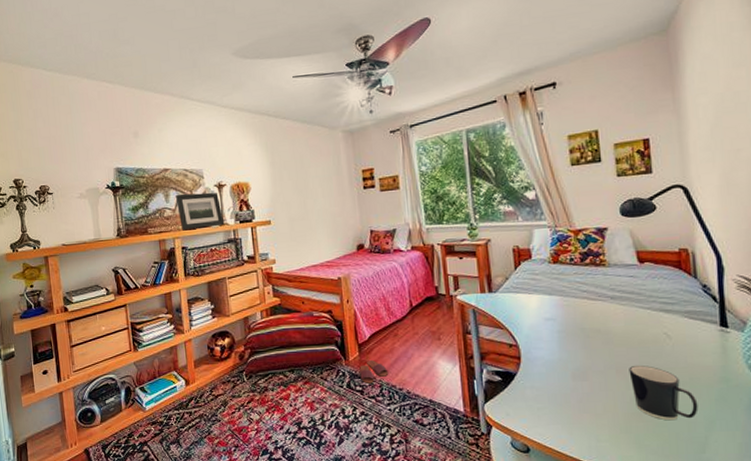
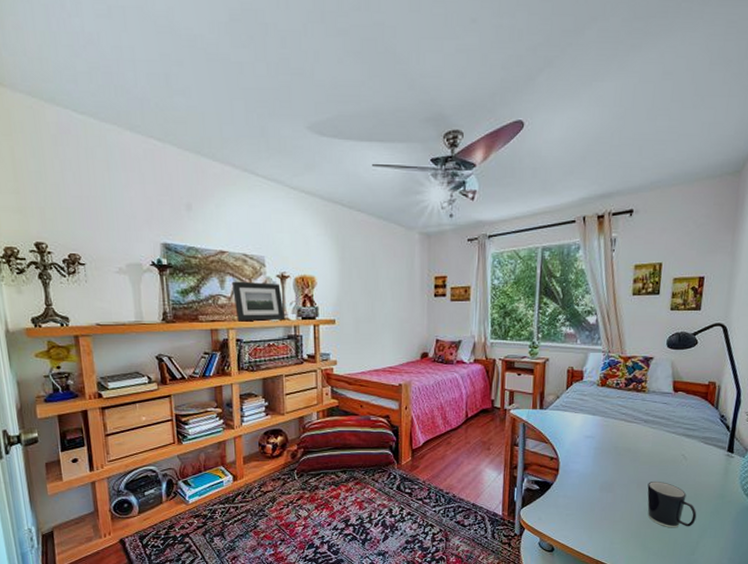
slippers: present [359,359,388,384] -> none [410,464,437,487]

